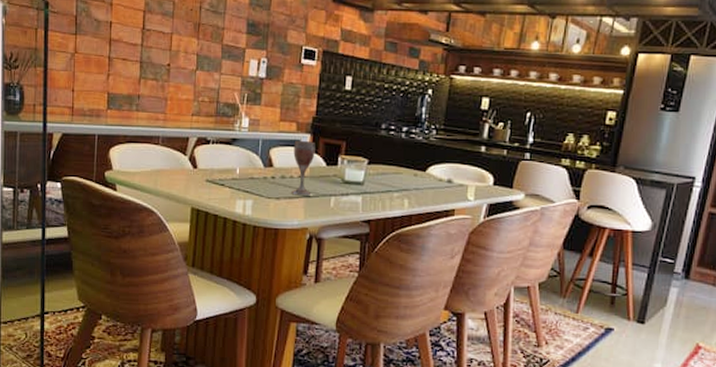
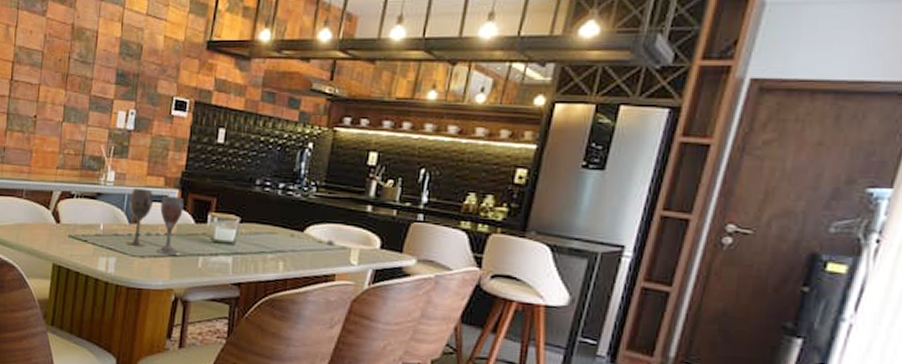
wine glass: none [261,134,286,190] -> present [125,189,153,248]

